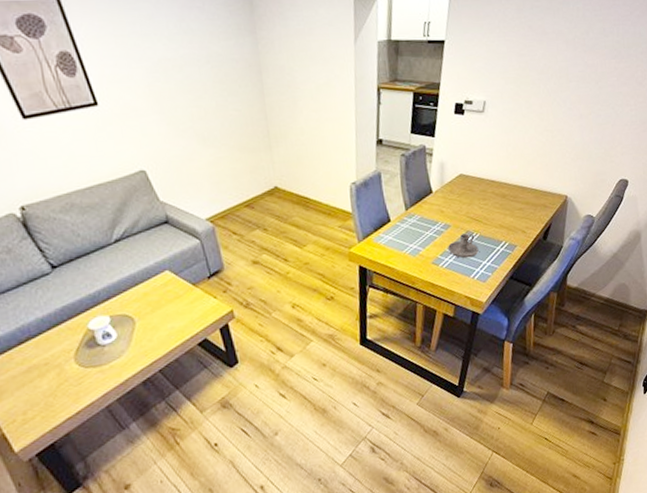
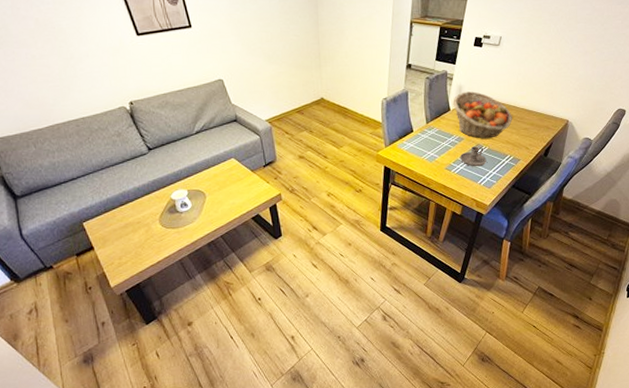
fruit basket: none [434,168,505,224] -> present [453,91,512,139]

